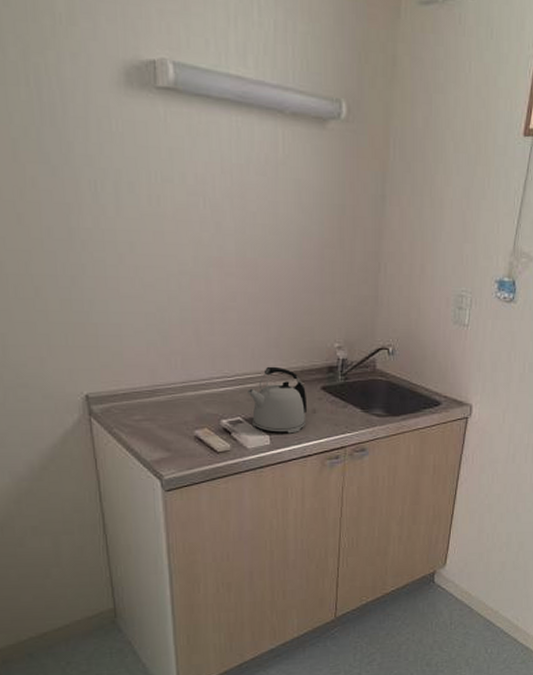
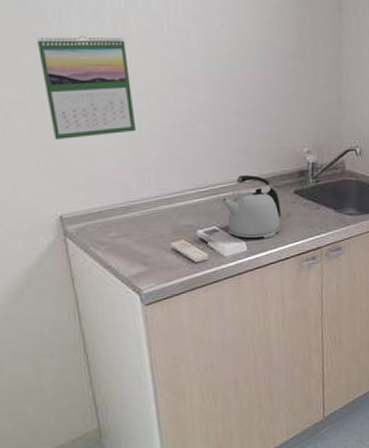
calendar: none [71,209,167,317] -> present [37,35,137,140]

